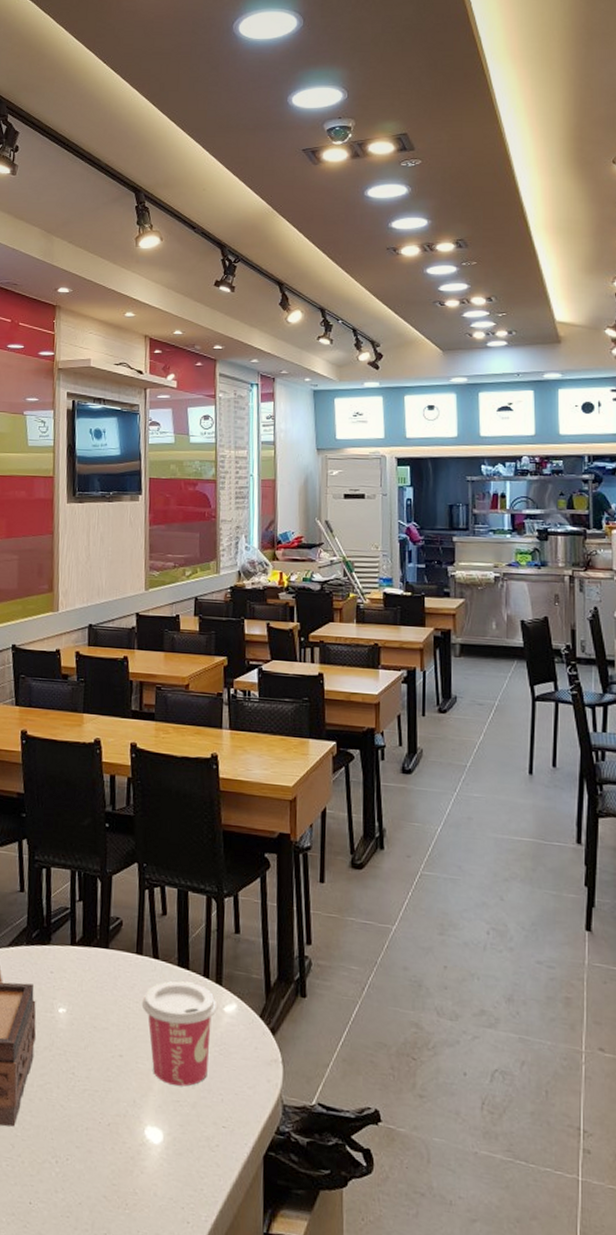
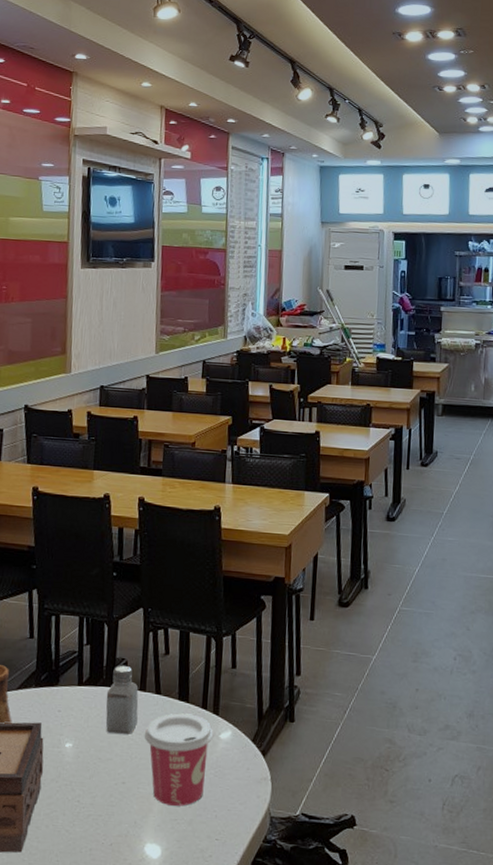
saltshaker: none [100,925,135,1002] -> present [105,665,139,734]

